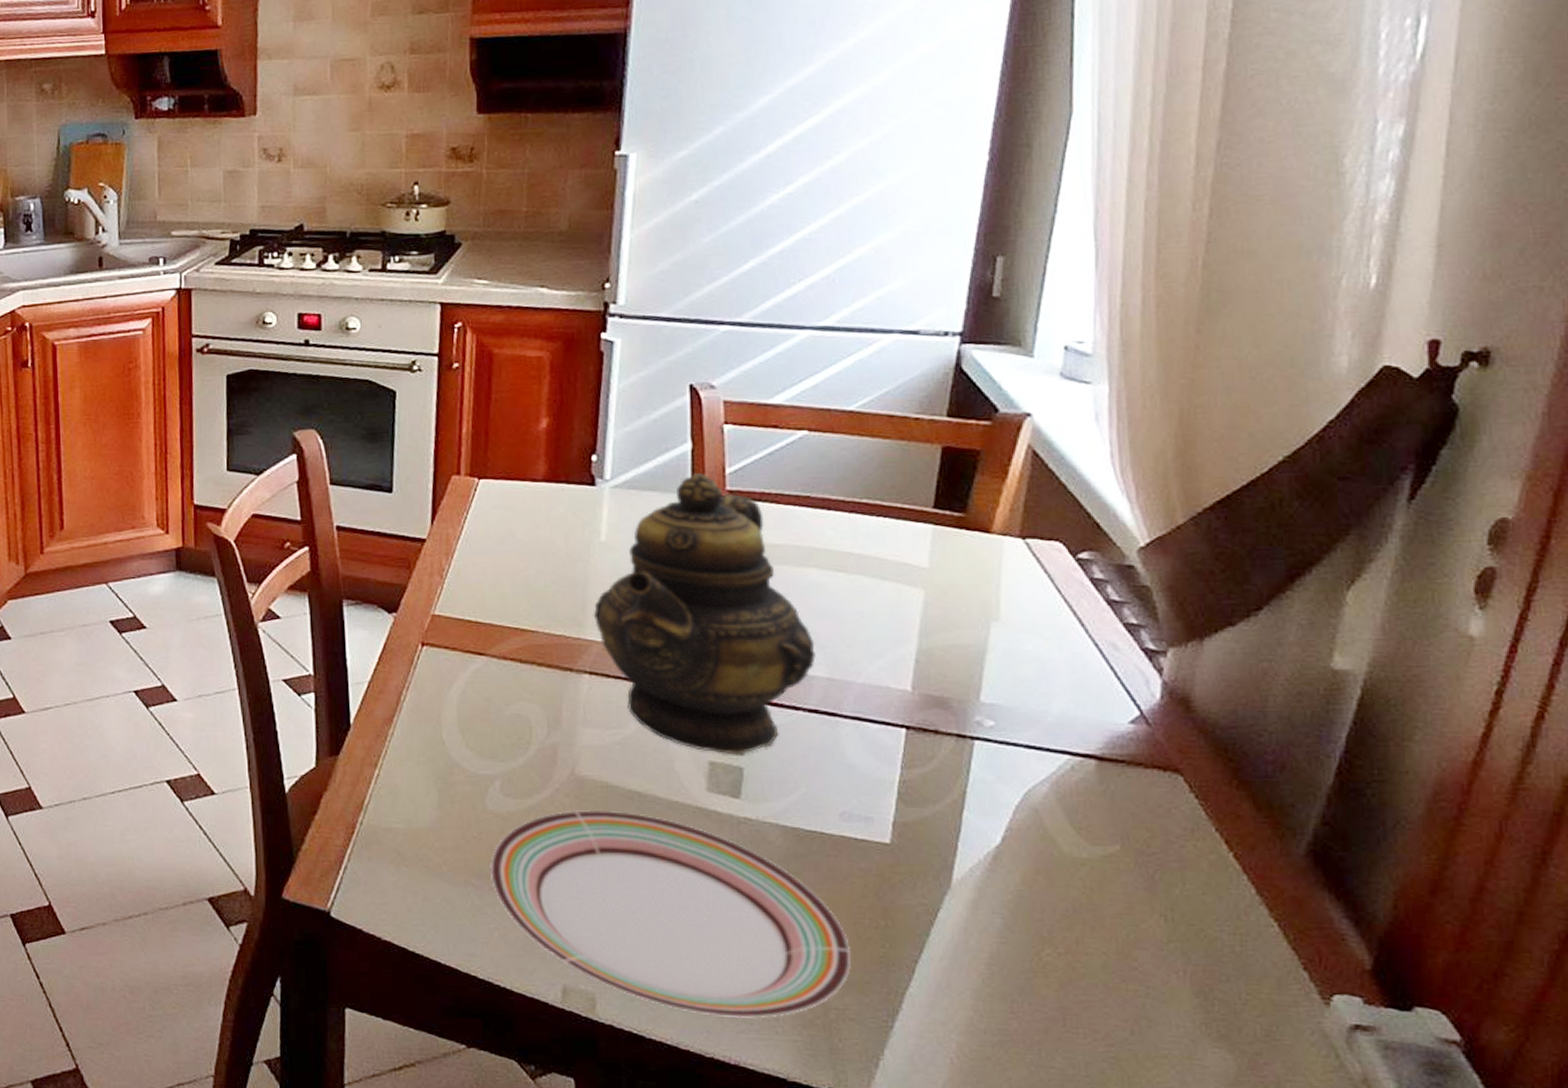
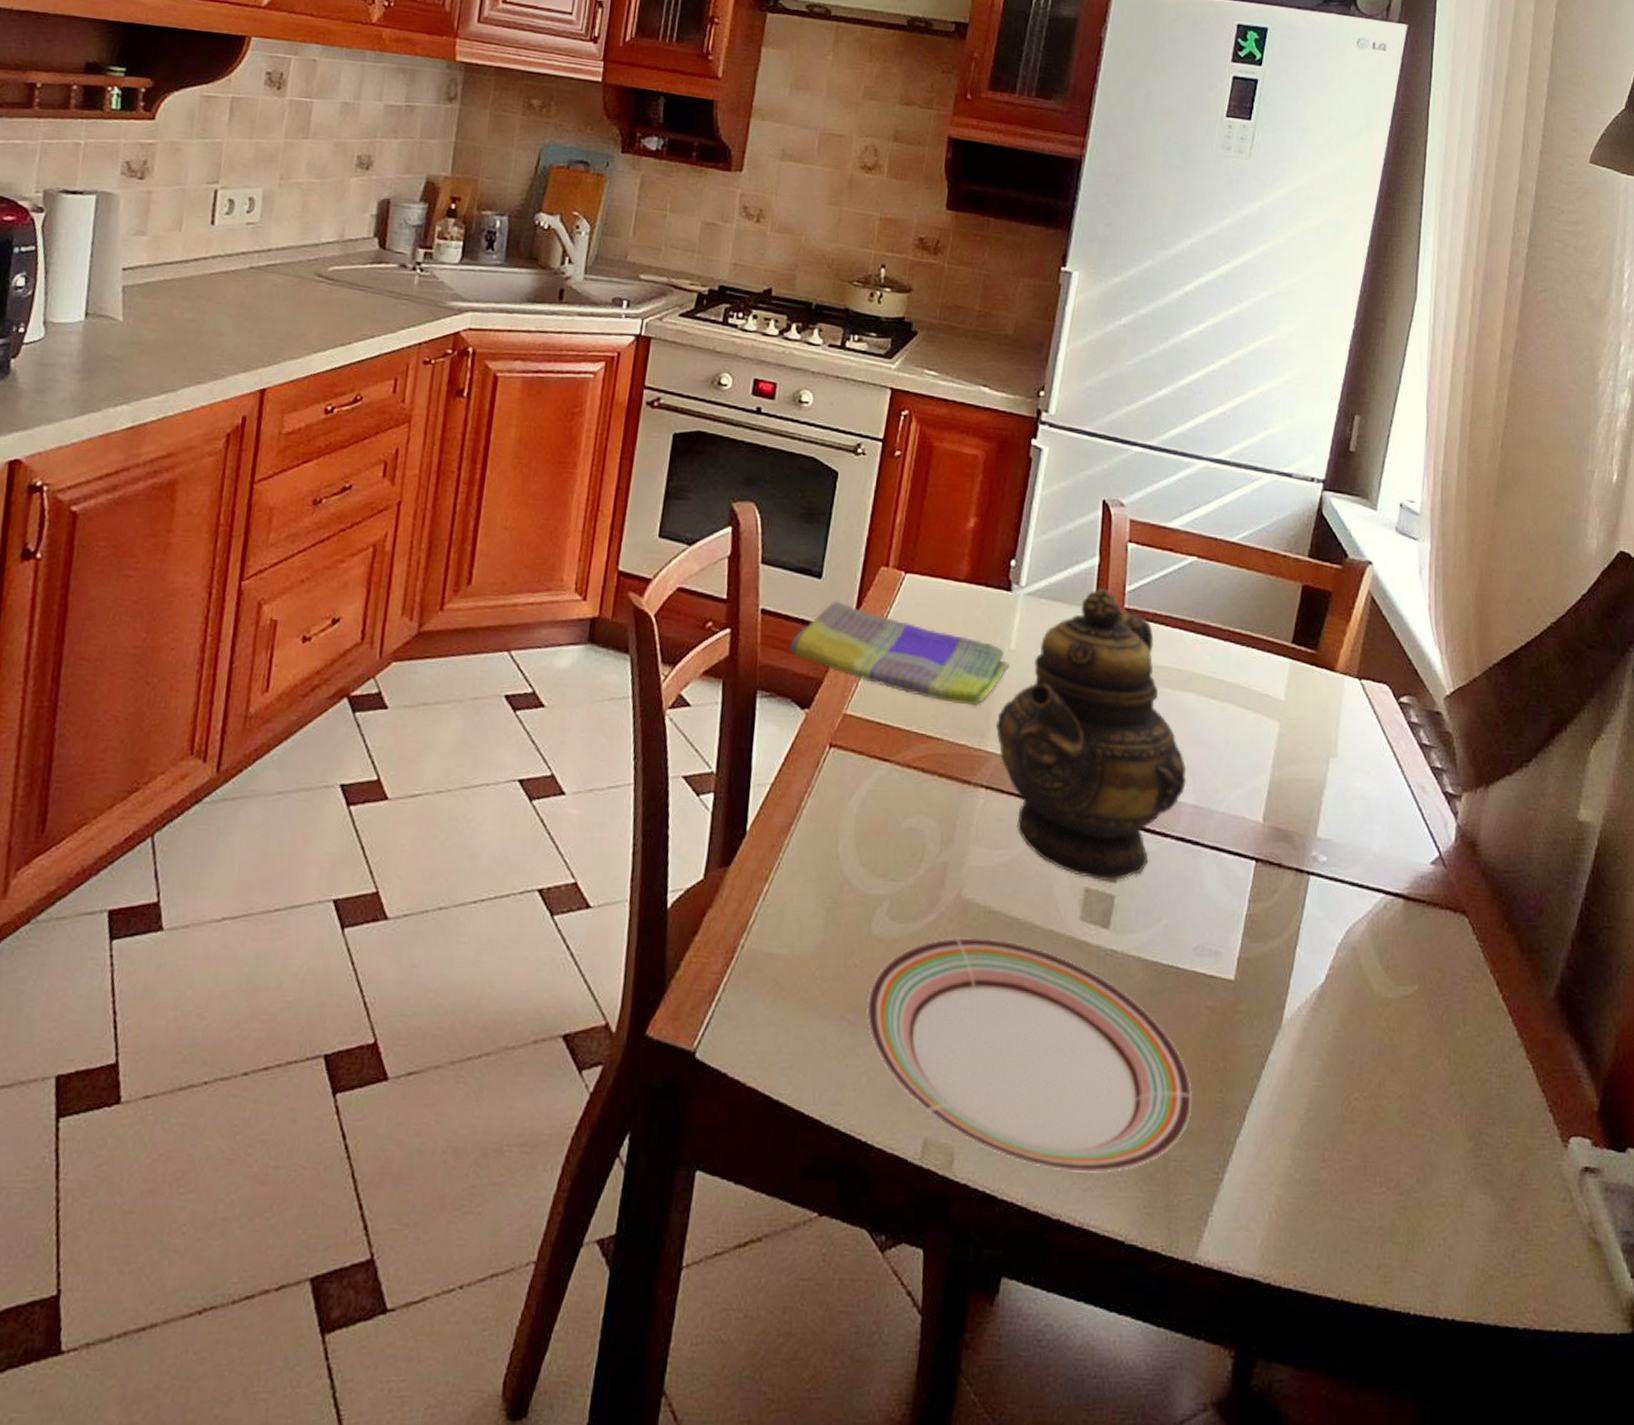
dish towel: none [370,511,602,598] -> present [790,600,1010,706]

